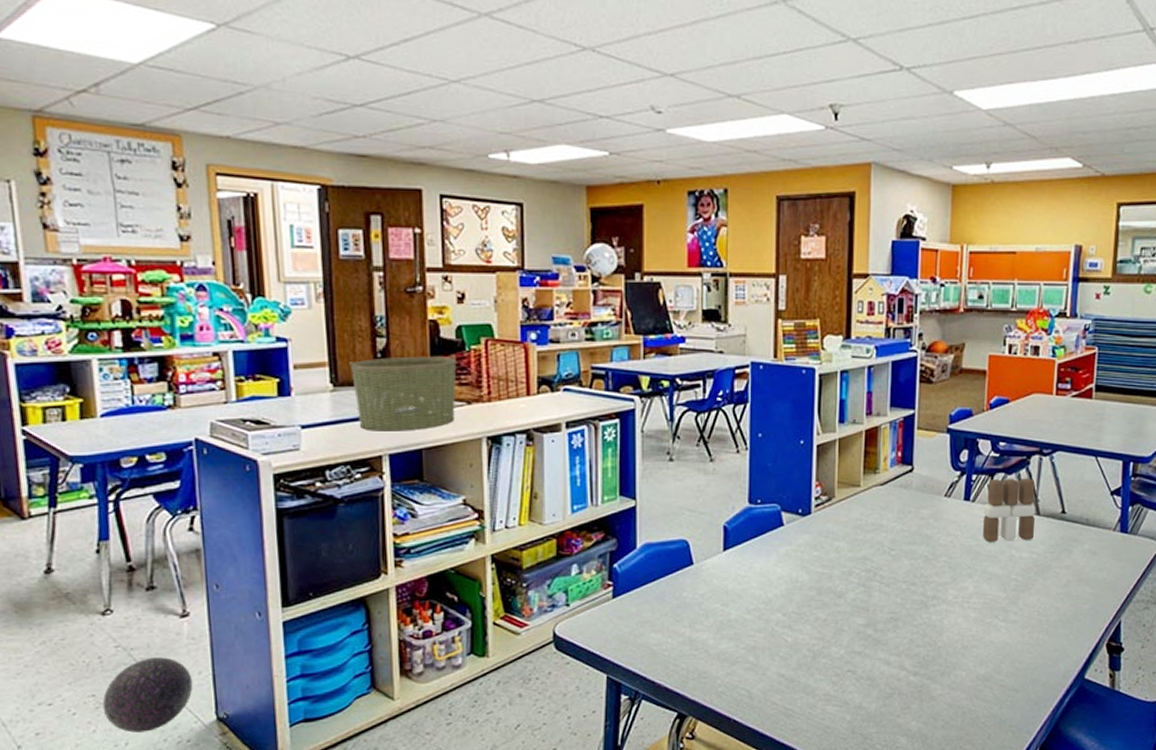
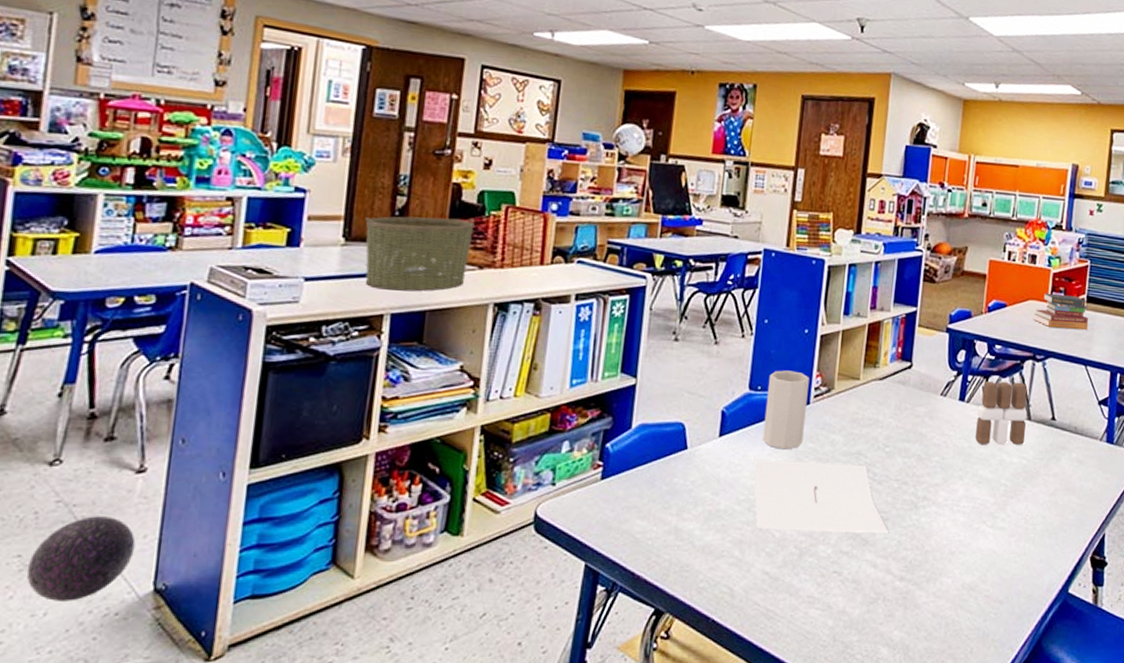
paper sheet: none [760,569,900,635] -> present [753,459,889,534]
cup: none [766,482,809,559] -> present [762,370,809,450]
books: none [1038,385,1098,419] -> present [1033,293,1089,330]

